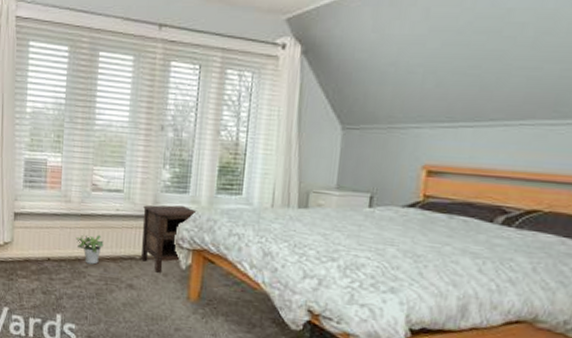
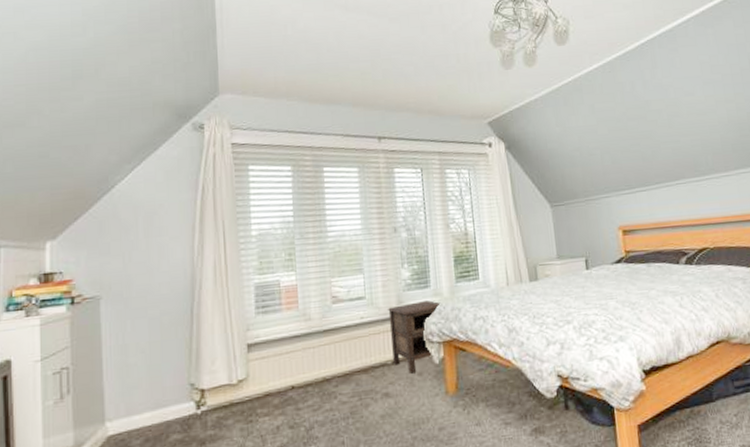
potted plant: present [75,234,104,264] -> none [320,348,352,382]

